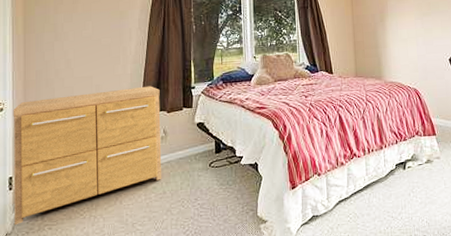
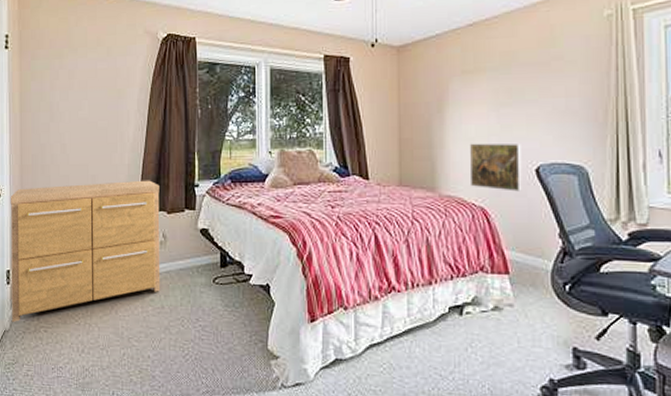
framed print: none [404,41,441,76] -> present [470,143,522,192]

